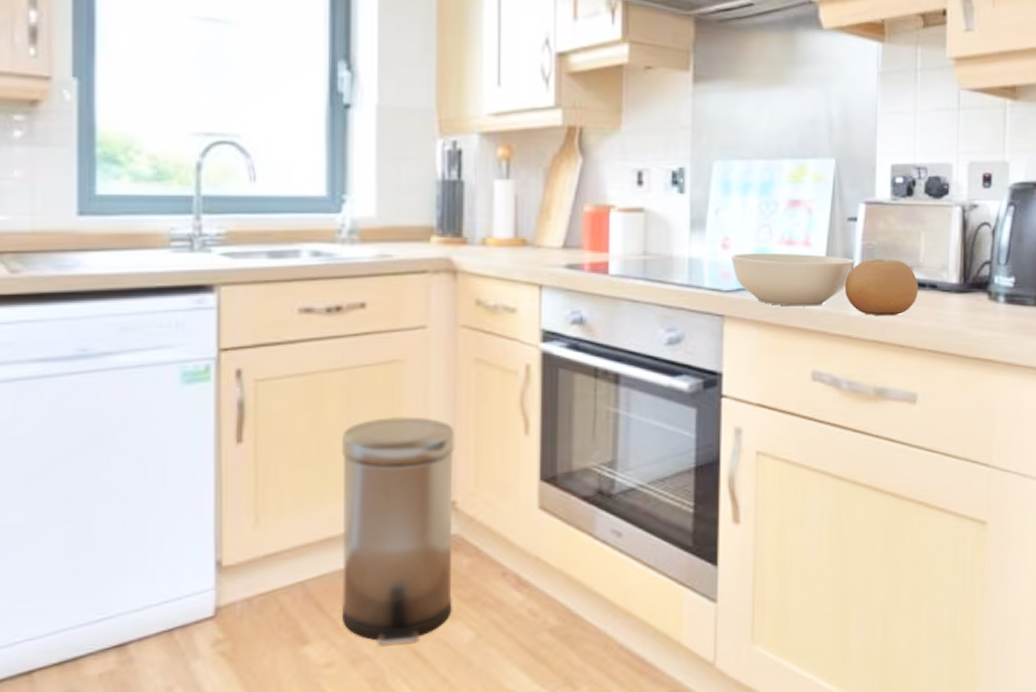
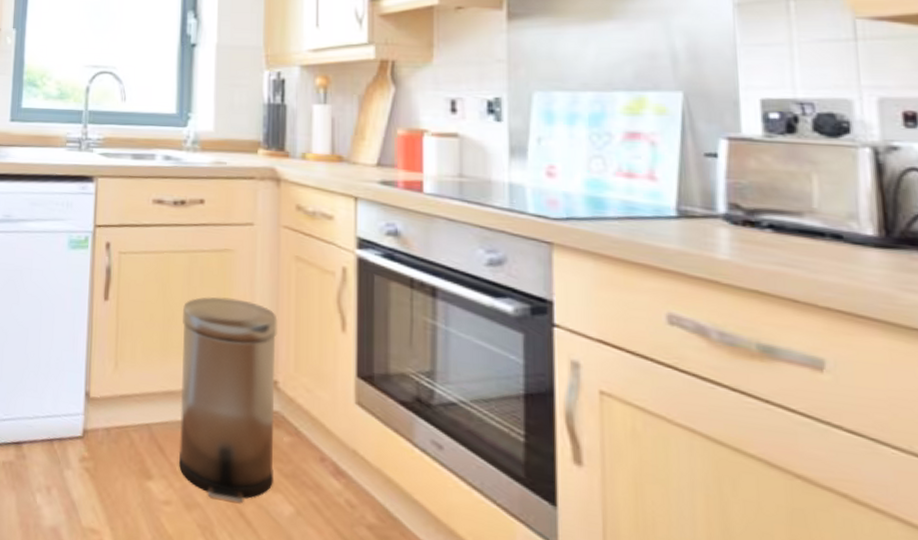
bowl: present [730,252,855,307] -> none [557,182,718,245]
fruit: present [844,258,918,316] -> none [705,199,814,266]

